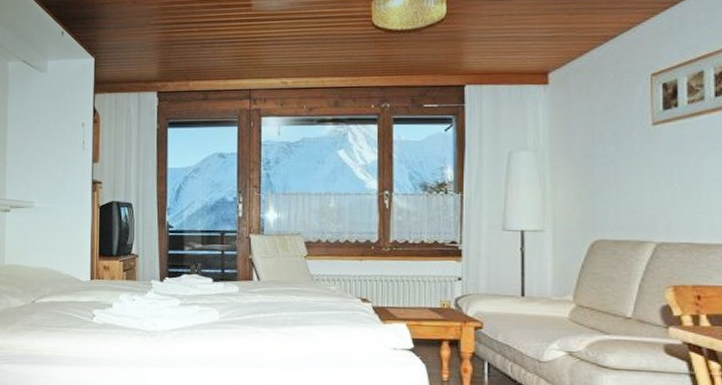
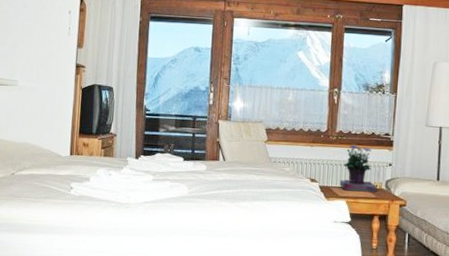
potted flower: none [397,257,445,313] -> present [339,145,377,193]

